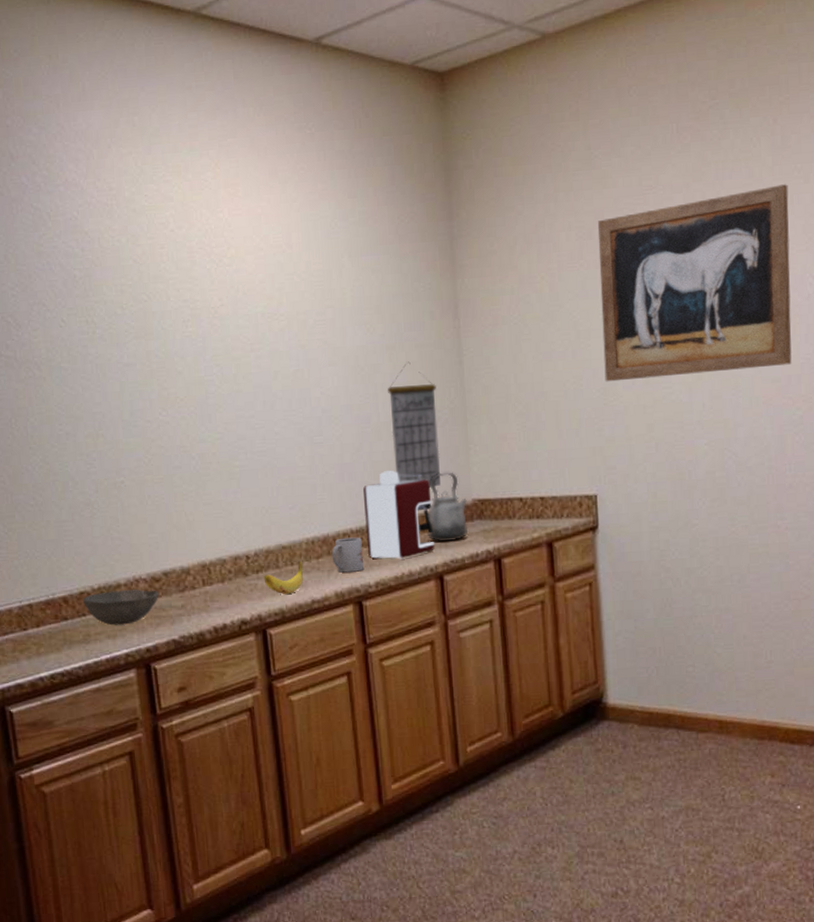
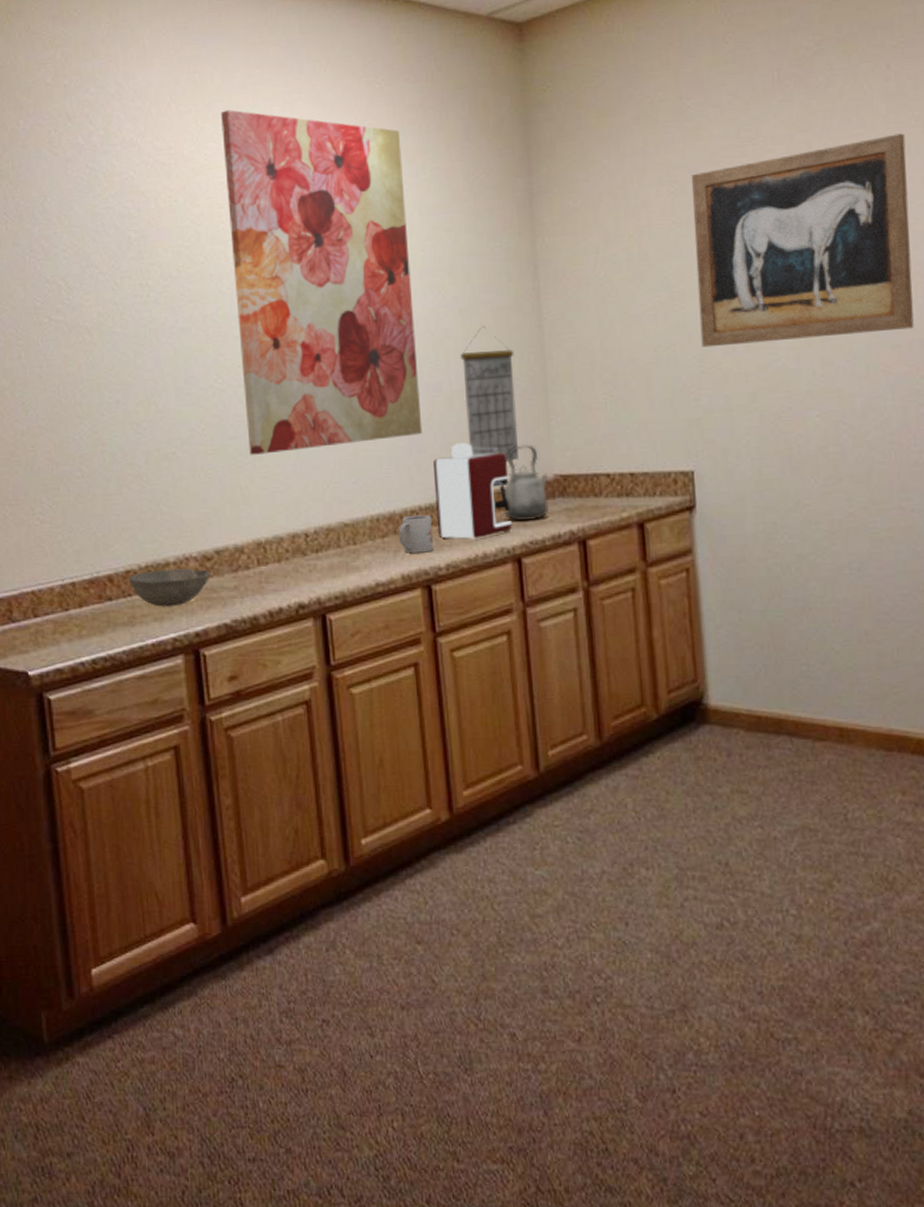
wall art: none [160,152,353,483] -> present [221,110,423,455]
banana: present [263,561,304,595] -> none [323,540,367,577]

